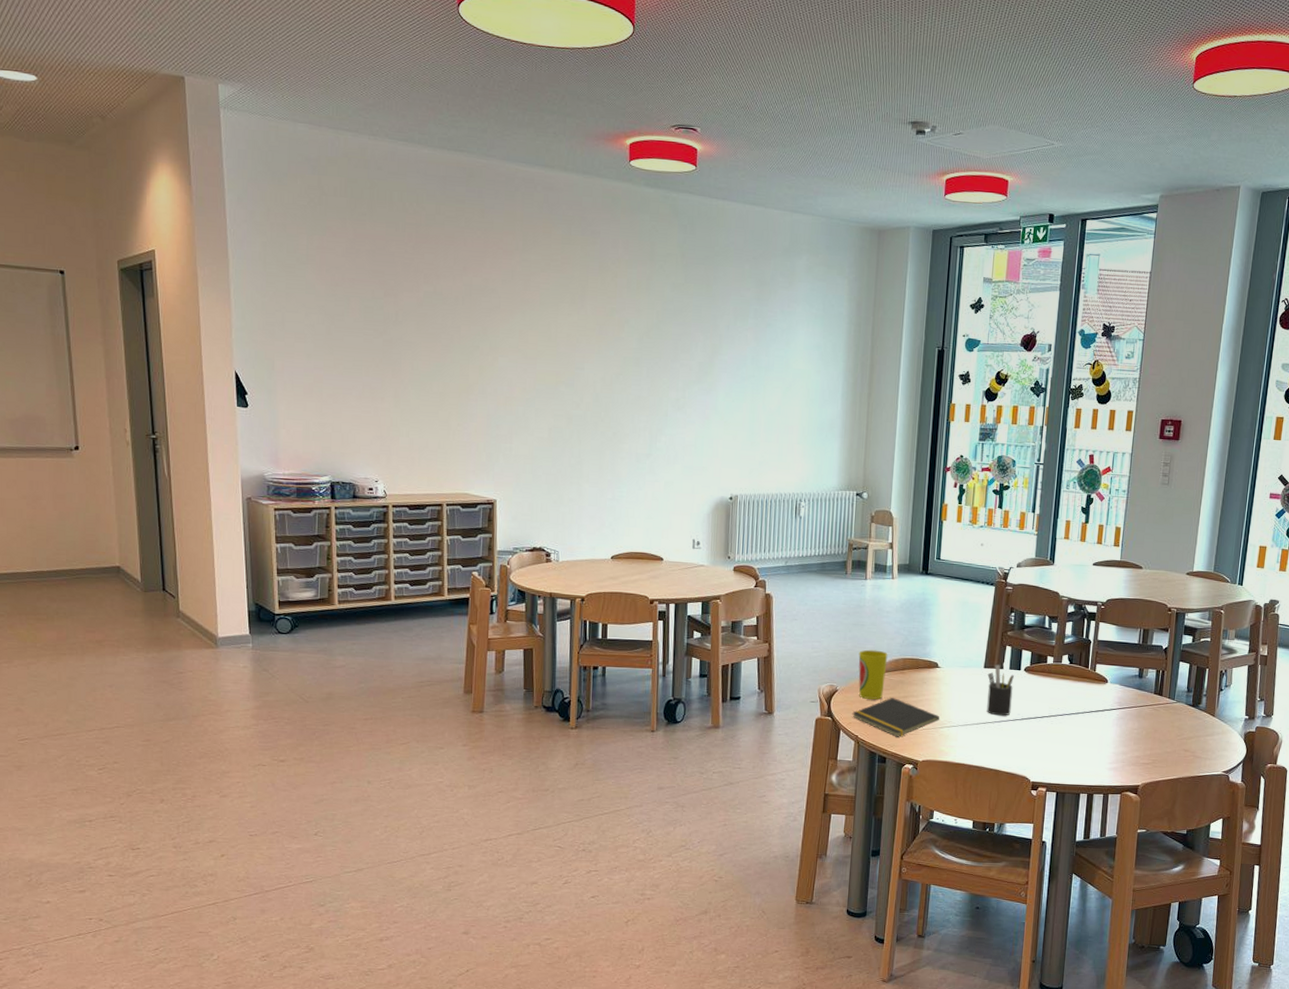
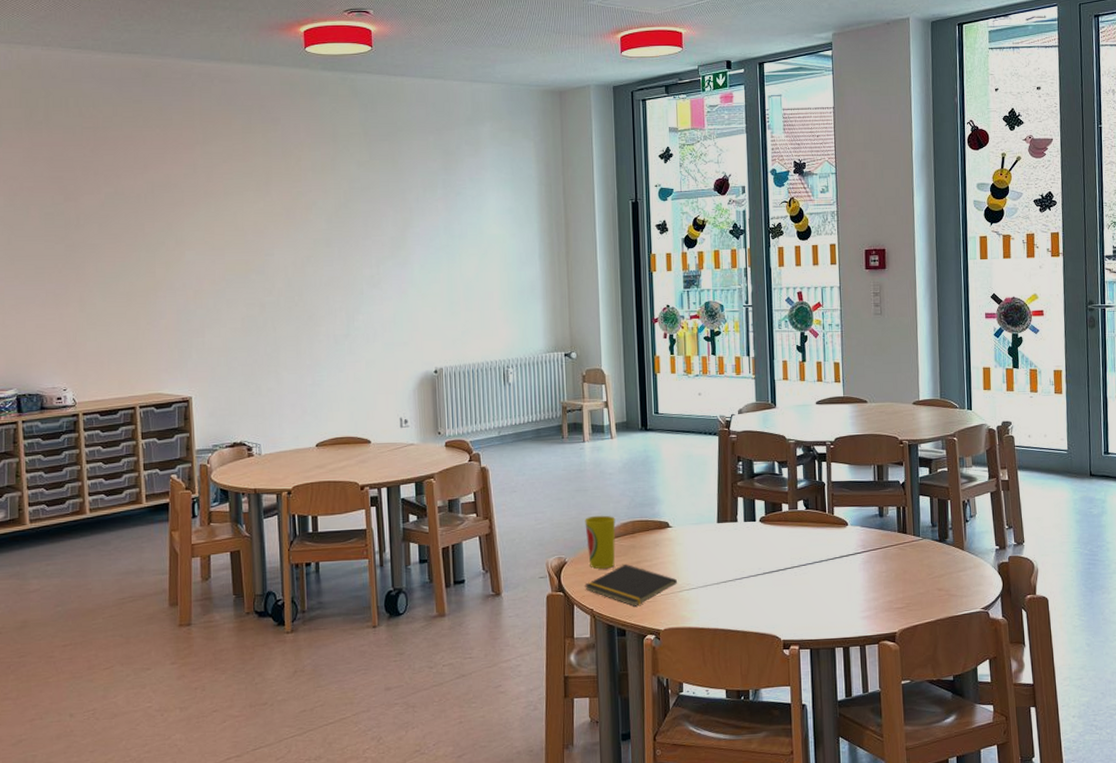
pen holder: present [986,664,1014,716] -> none [722,518,751,573]

